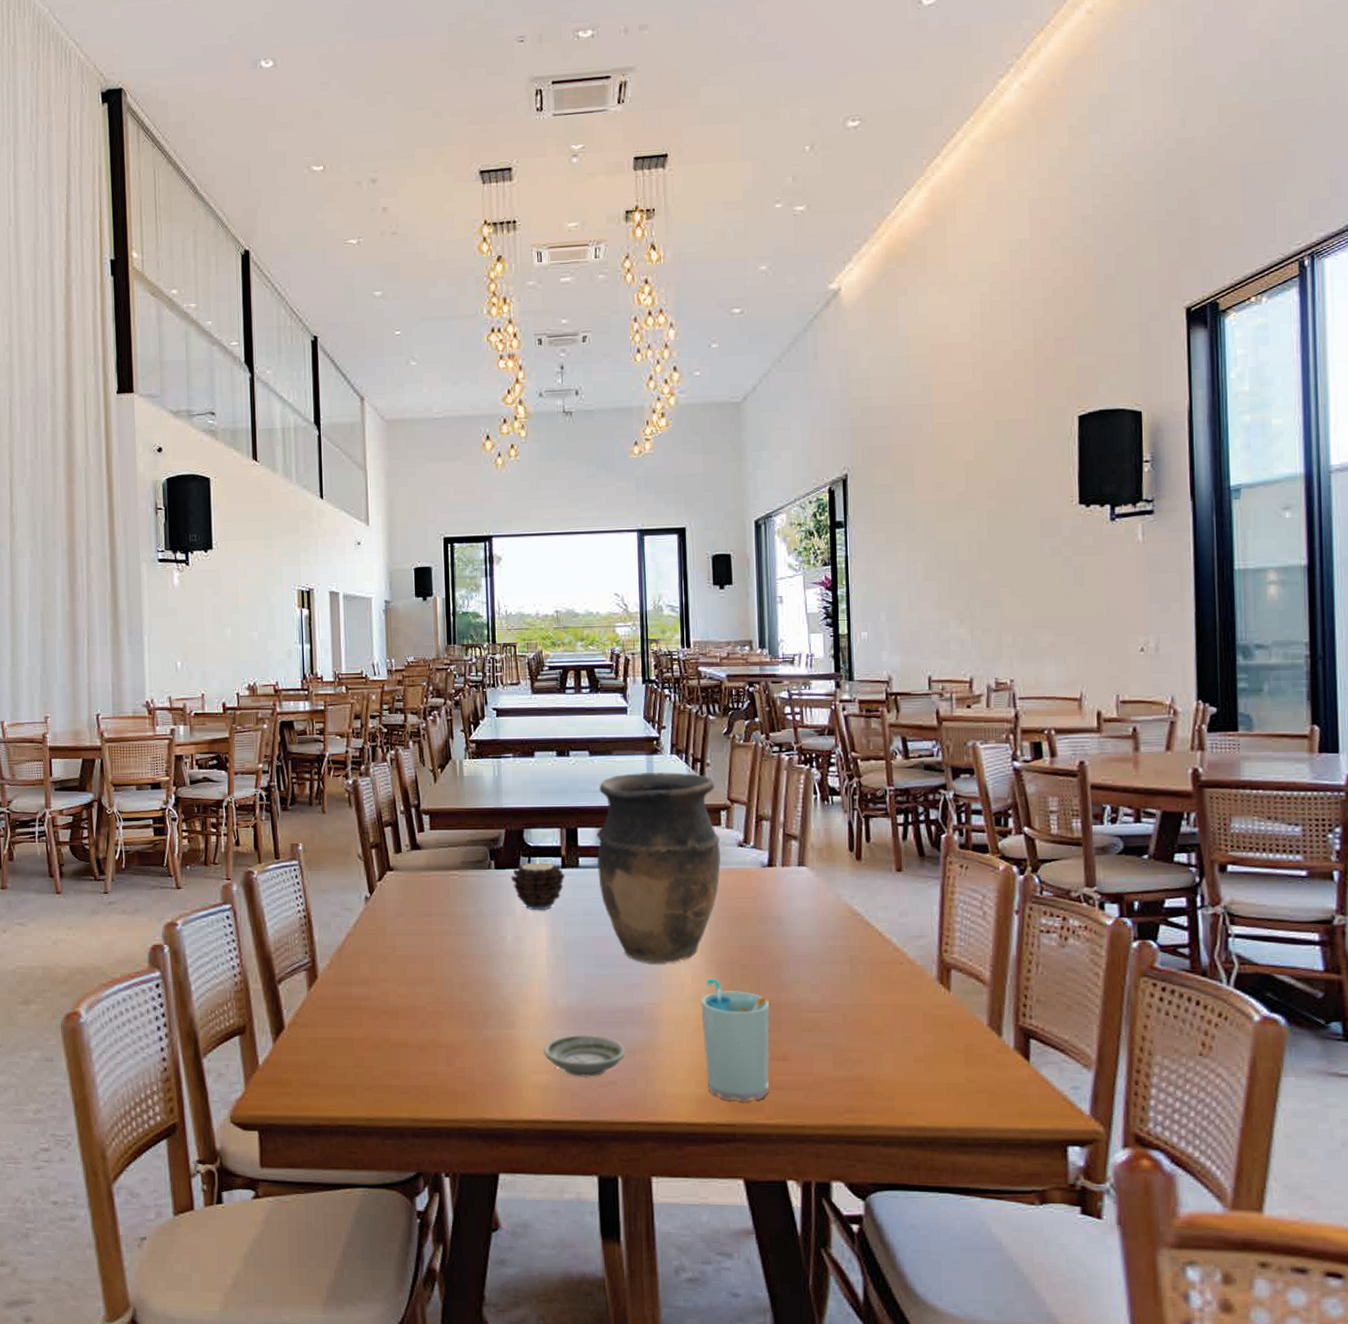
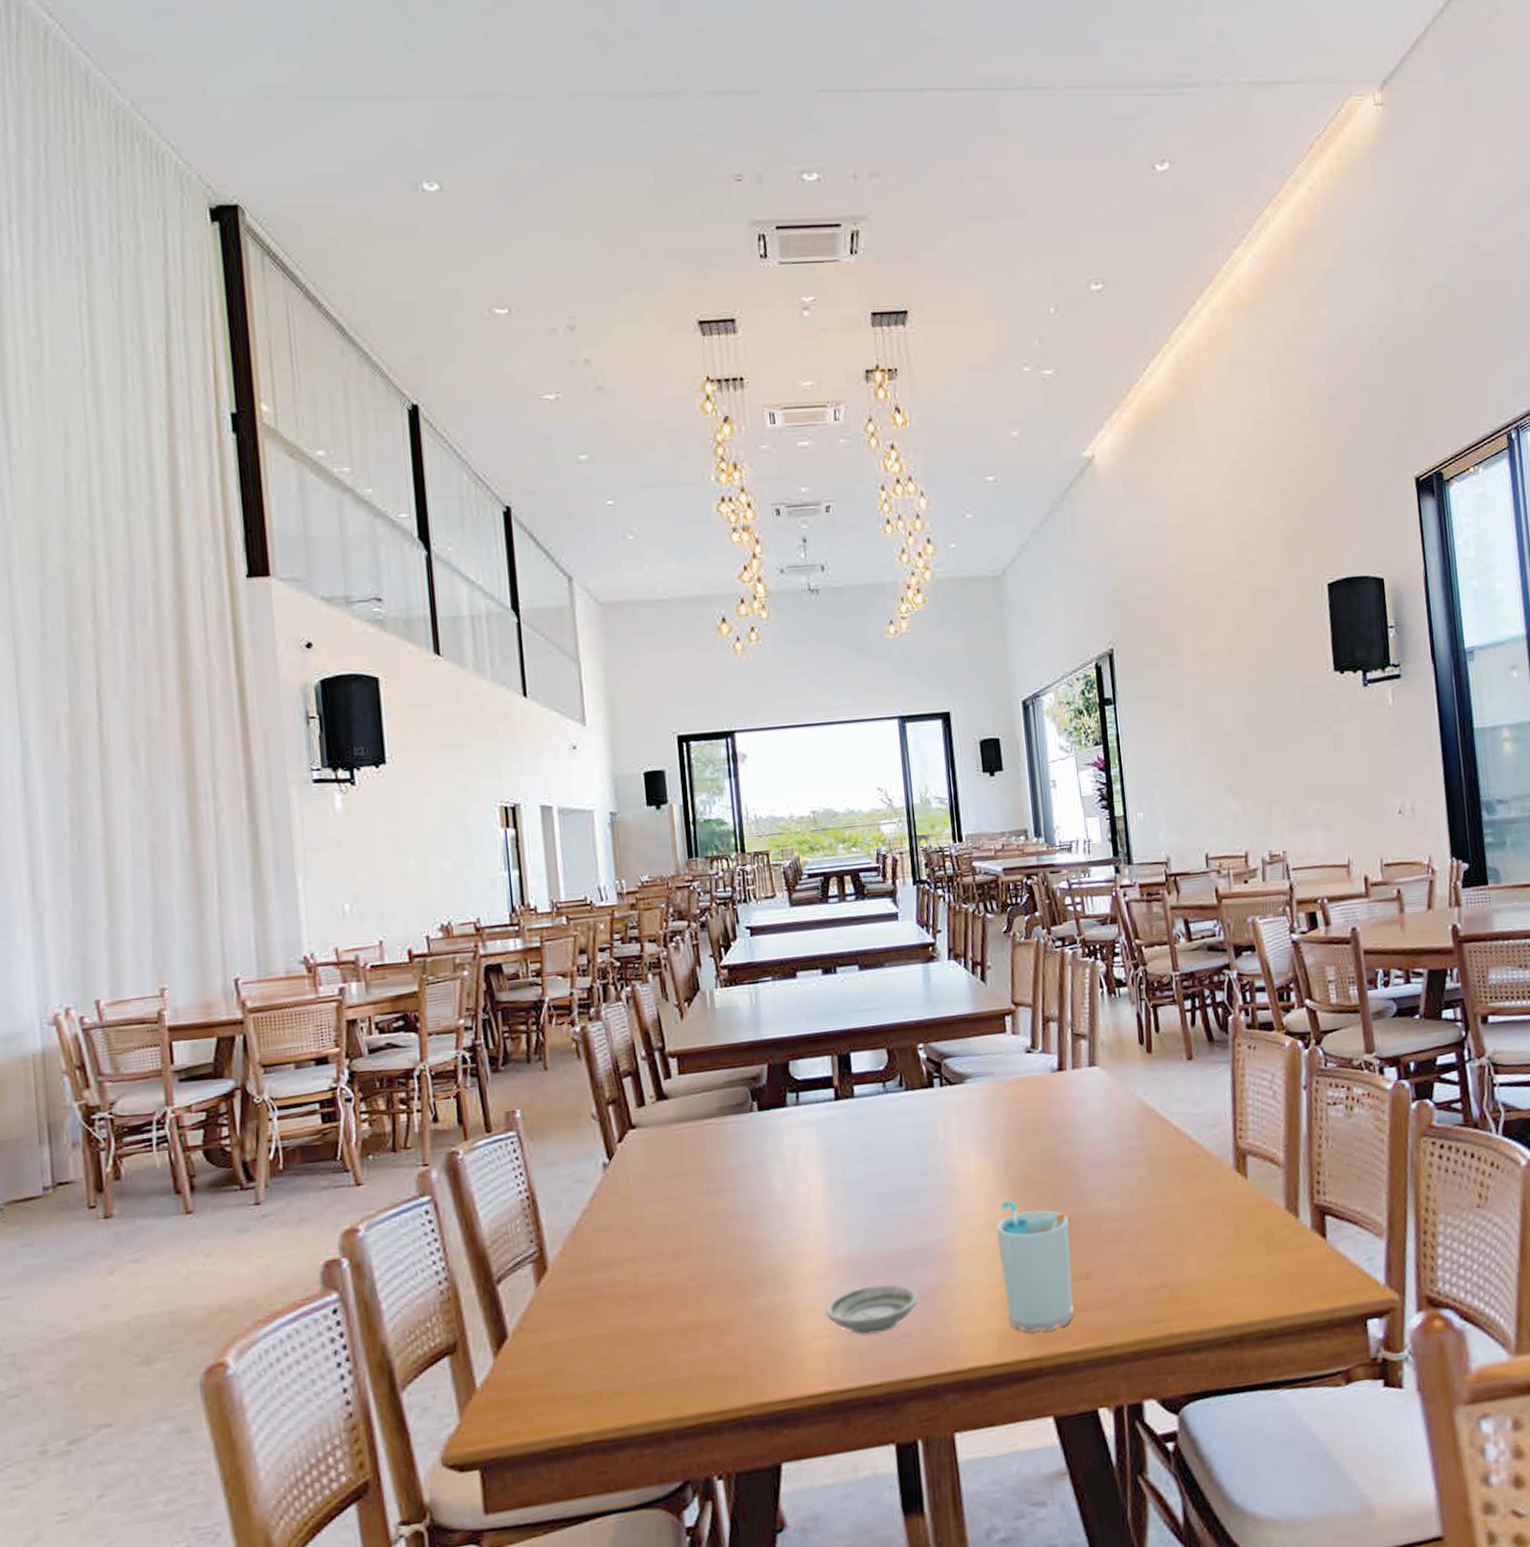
candle: present [510,857,565,911] -> none [776,1092,839,1153]
vase: present [597,771,721,964] -> none [871,979,1009,1195]

